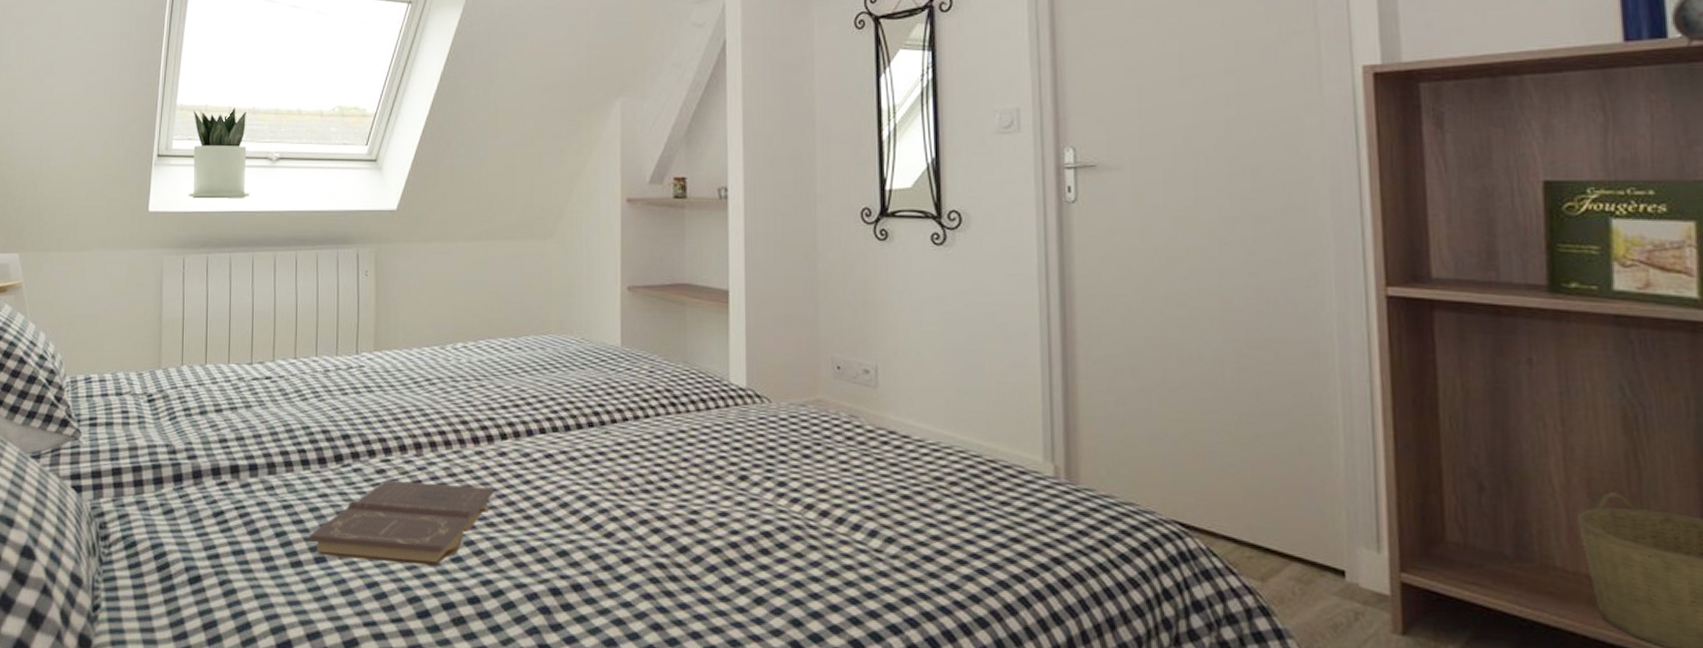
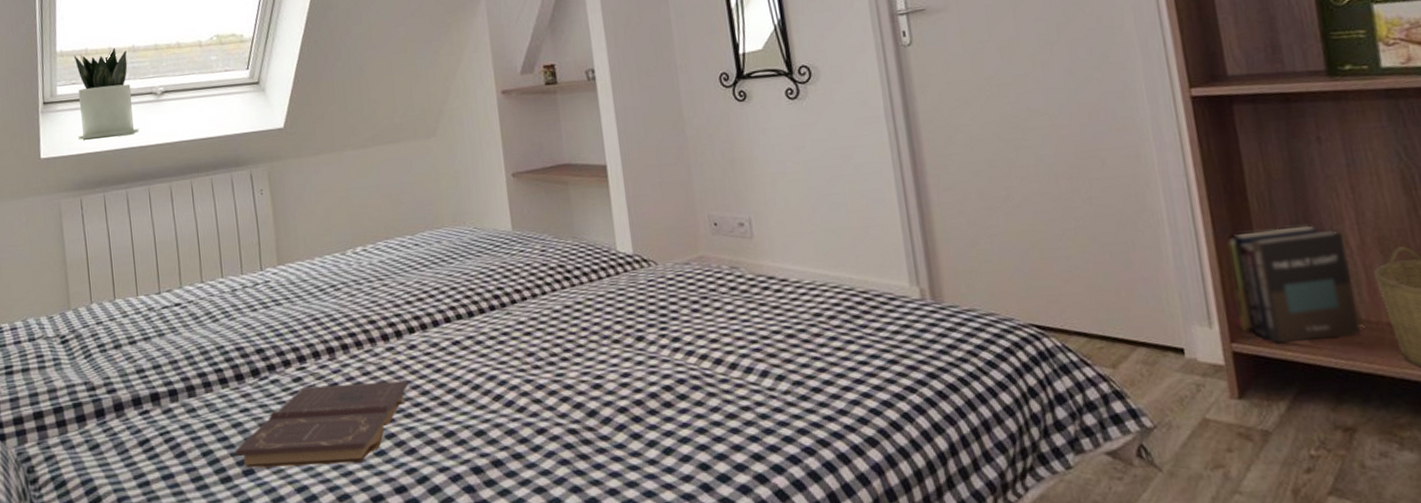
books: none [1408,453,1555,585] -> present [1228,225,1362,344]

